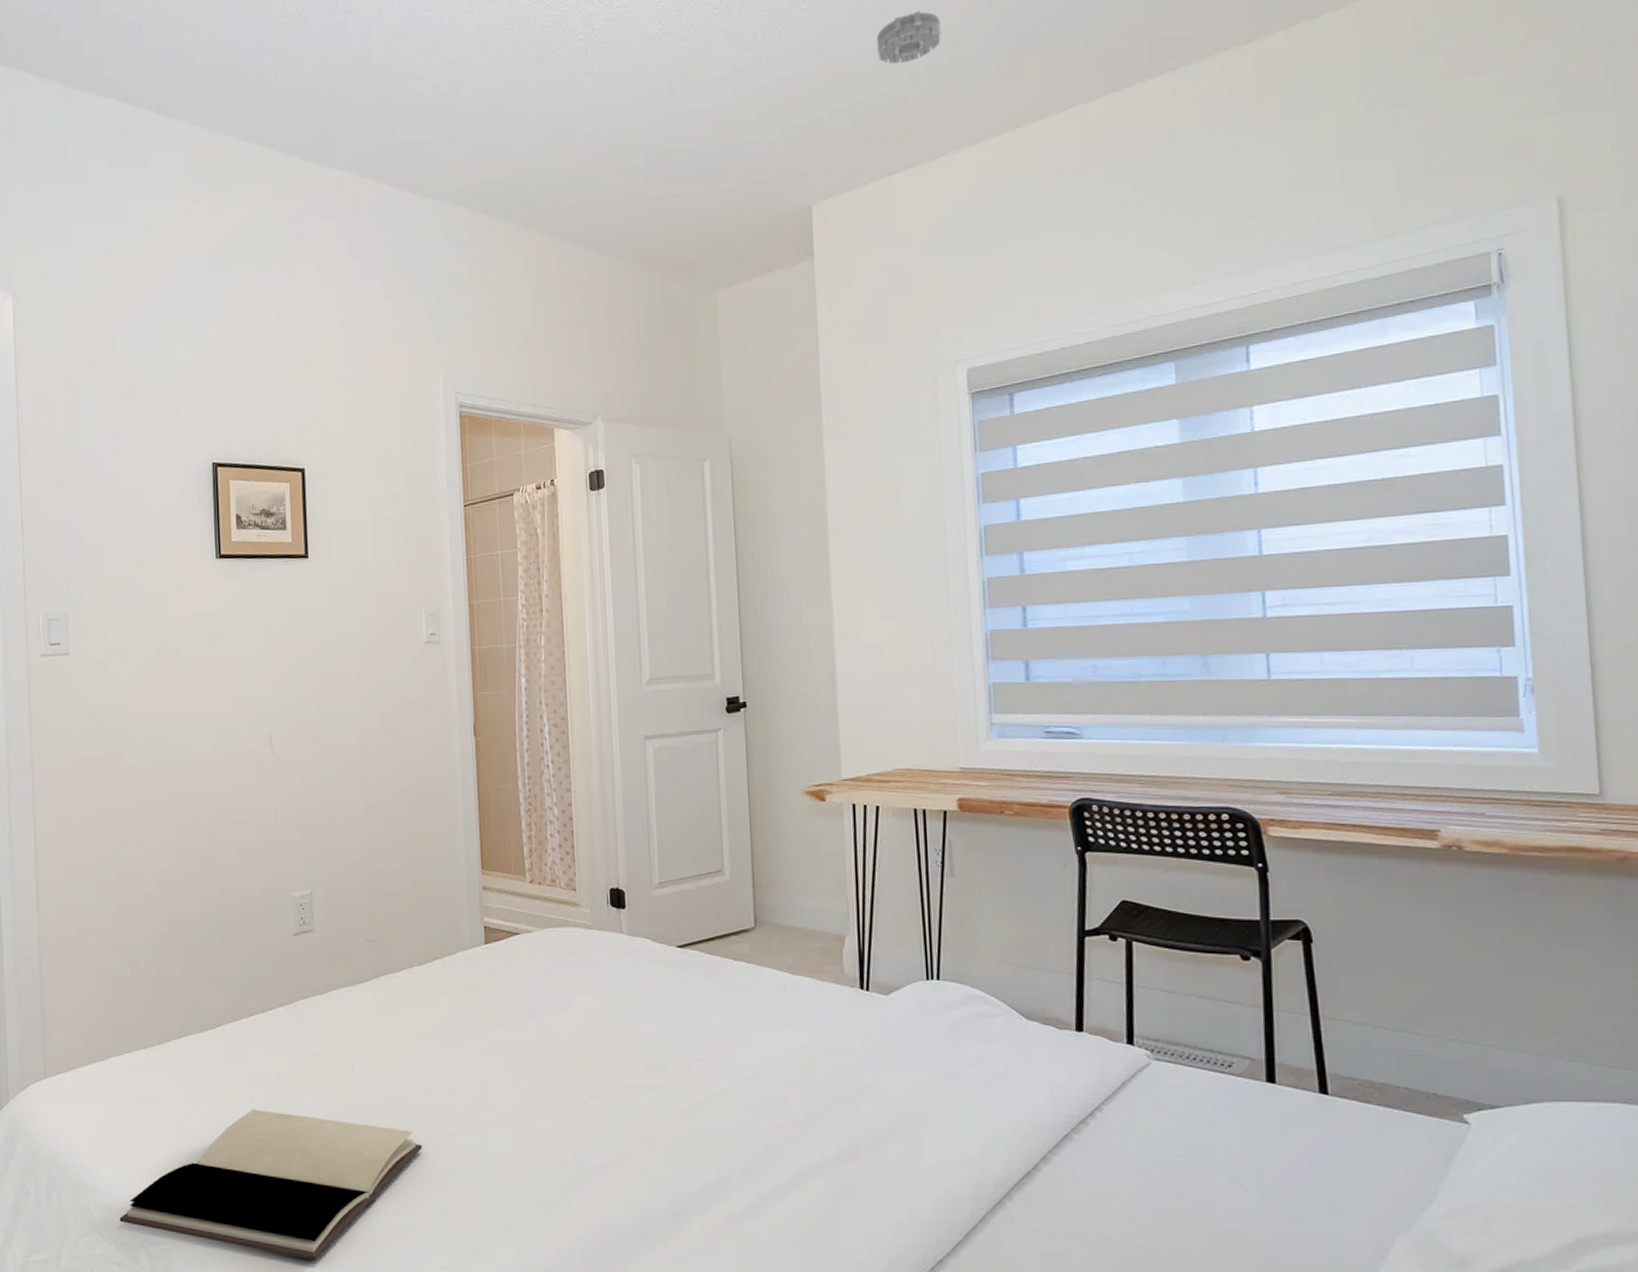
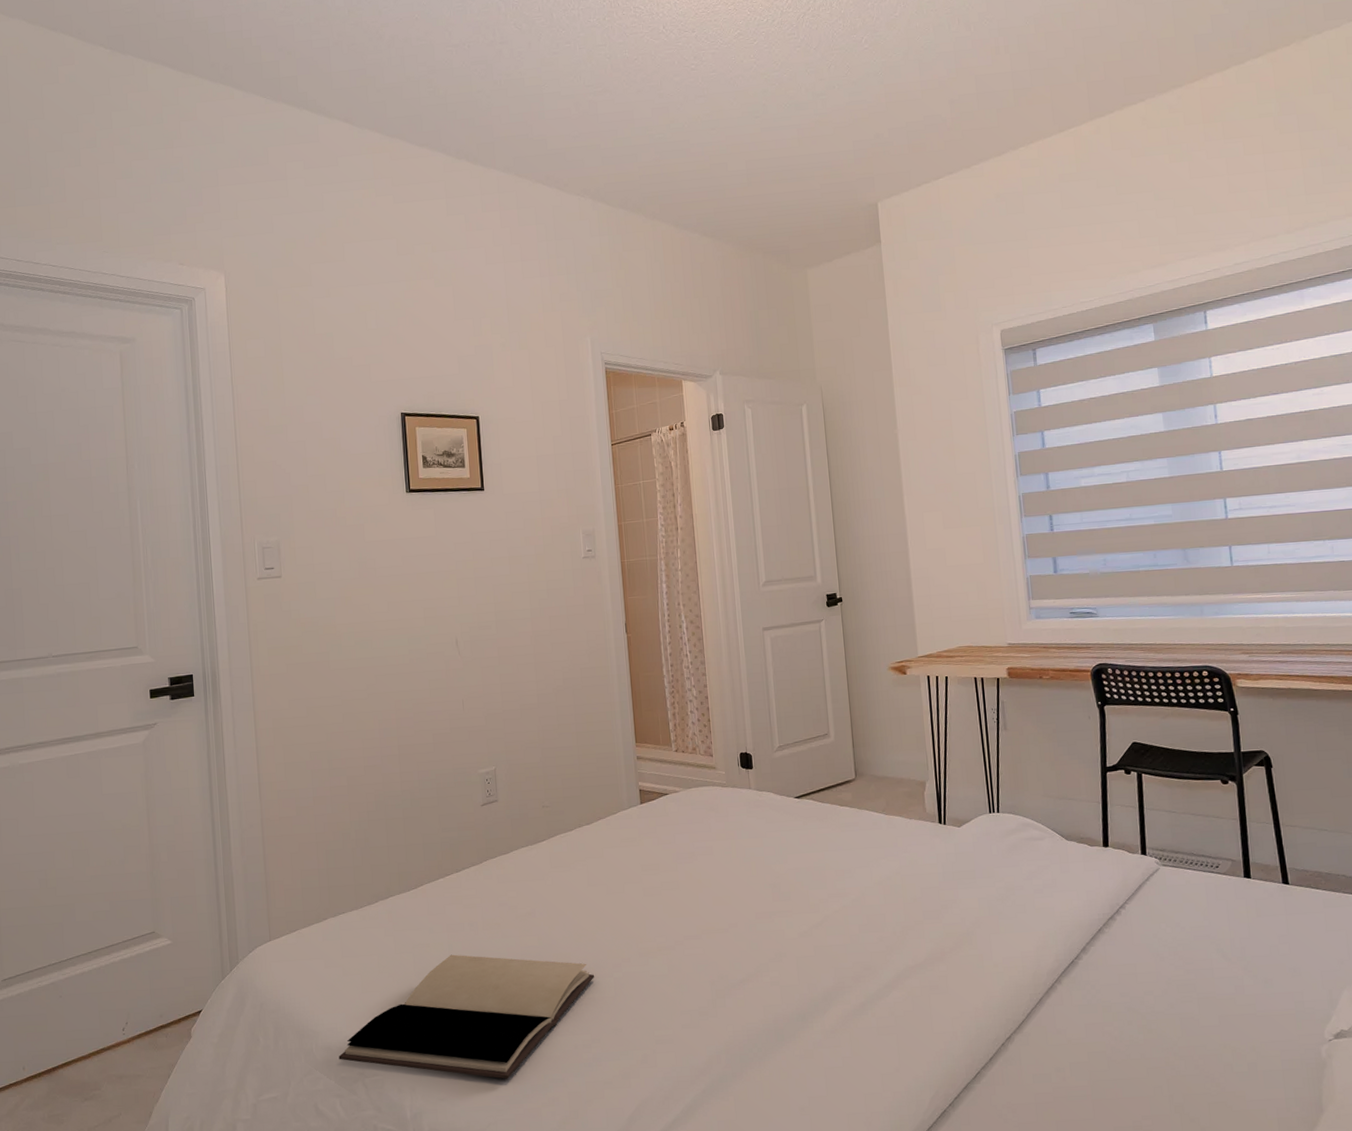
smoke detector: present [876,10,942,65] -> none [921,52,971,93]

